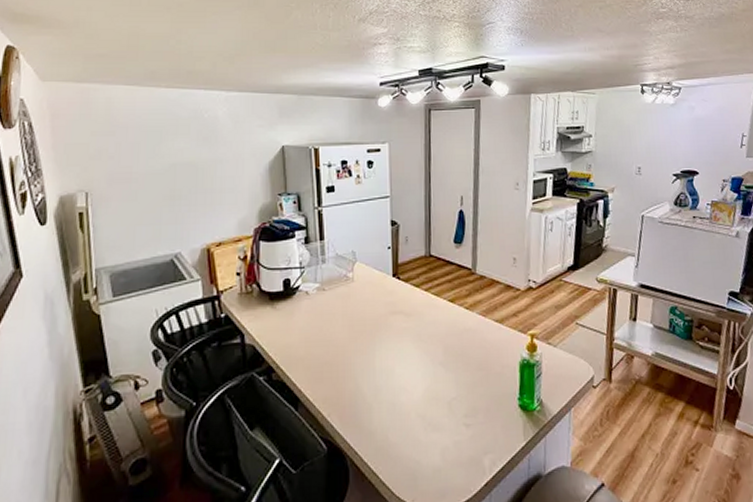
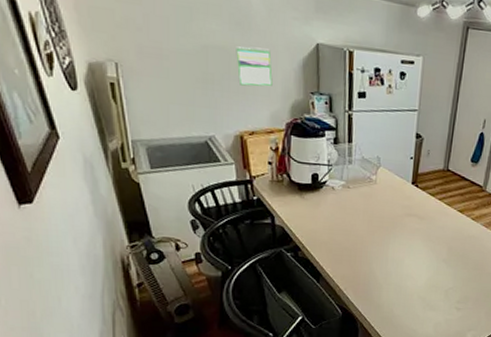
calendar: none [203,158,240,197] -> present [236,46,273,87]

